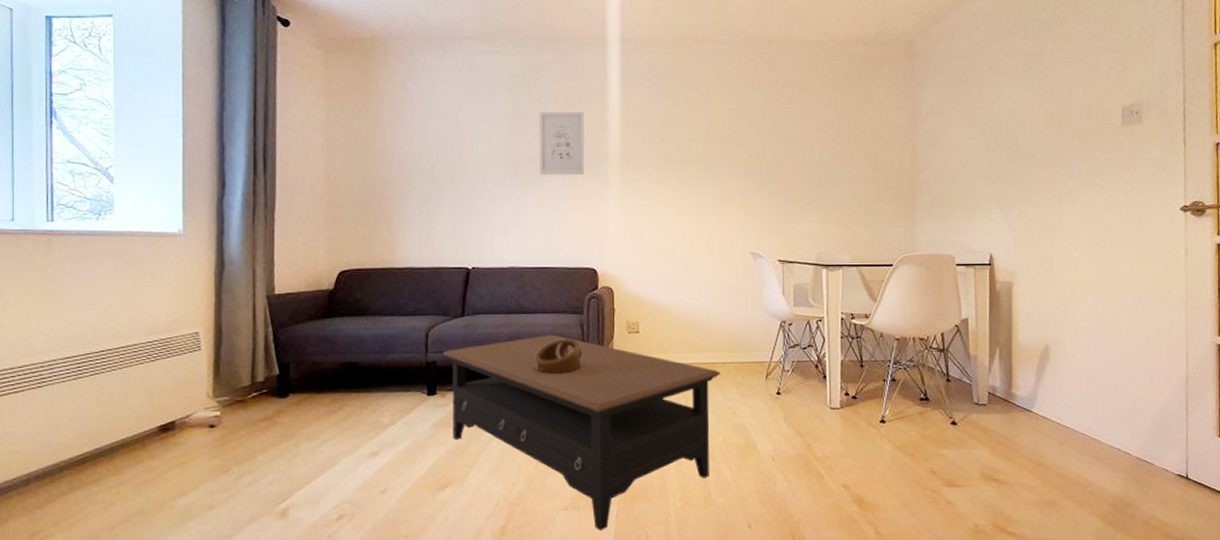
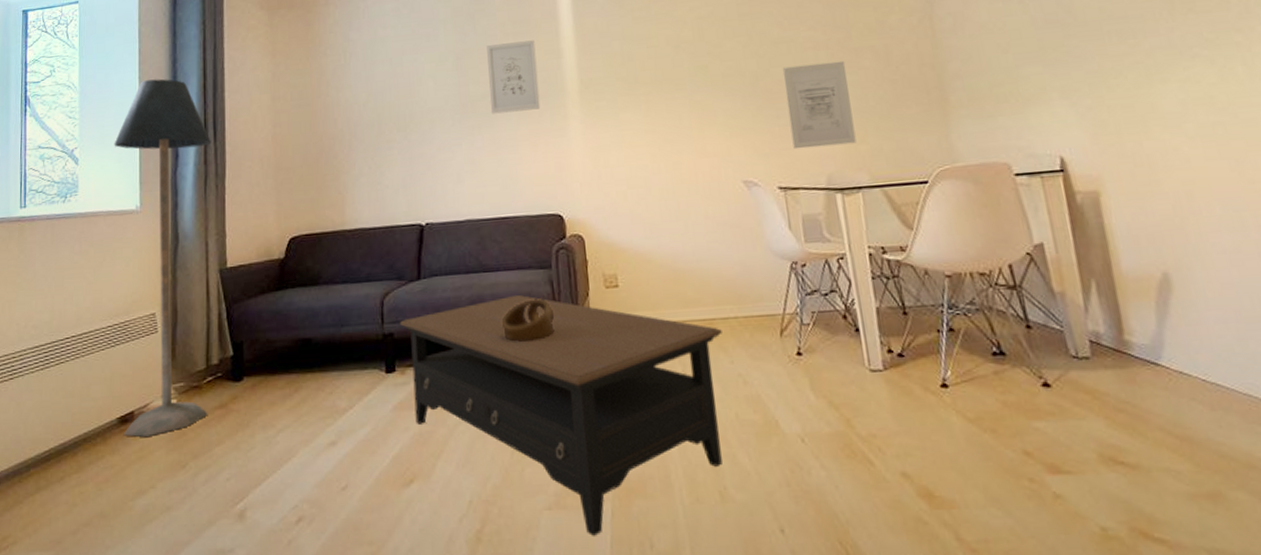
floor lamp: none [154,106,260,445] -> present [114,79,211,438]
wall art: none [793,160,844,230] -> present [782,60,857,150]

